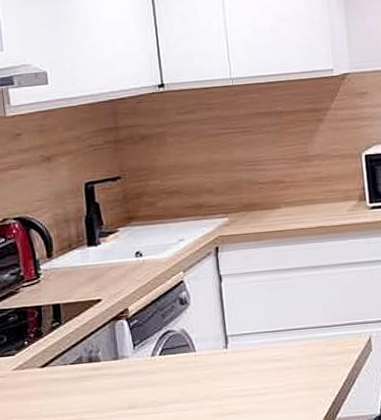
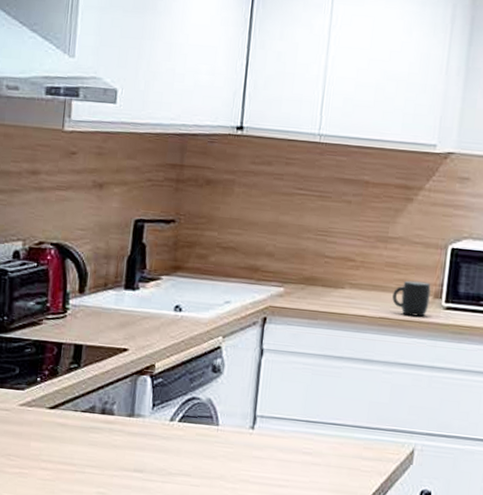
mug: none [323,188,356,221] -> present [392,280,431,317]

